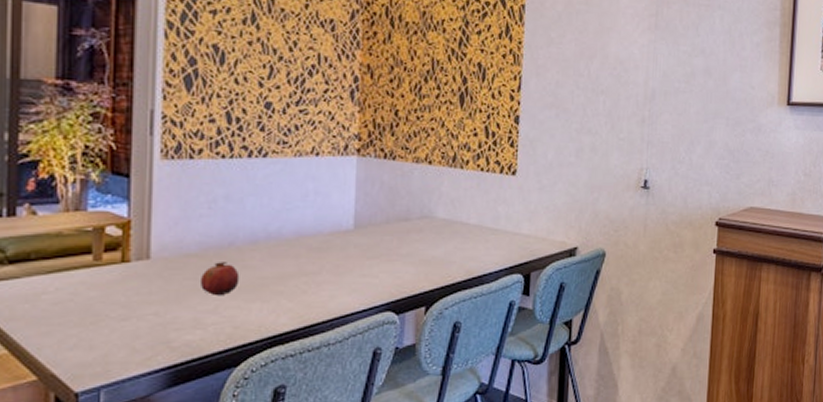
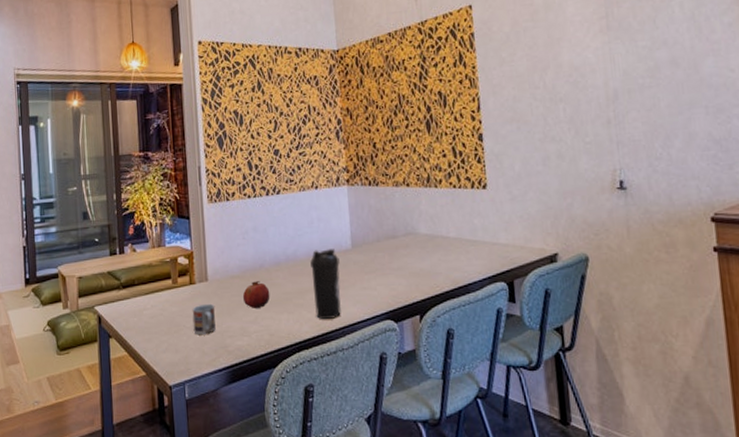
cup: none [121,287,158,326] -> present [192,303,216,334]
water bottle: none [299,228,337,309] -> present [310,249,341,319]

